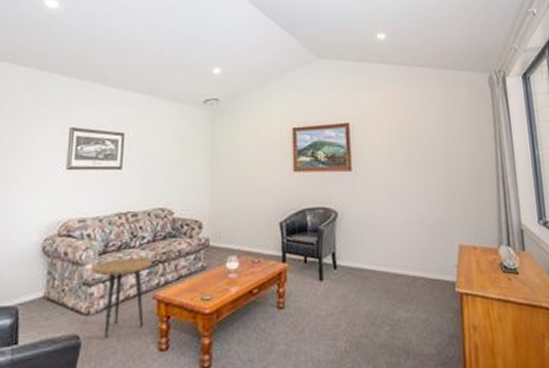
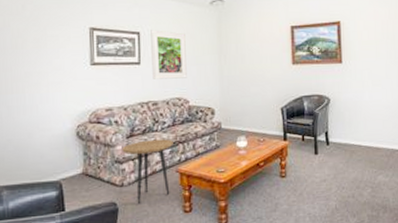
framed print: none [134,131,174,187] -> present [150,30,187,79]

